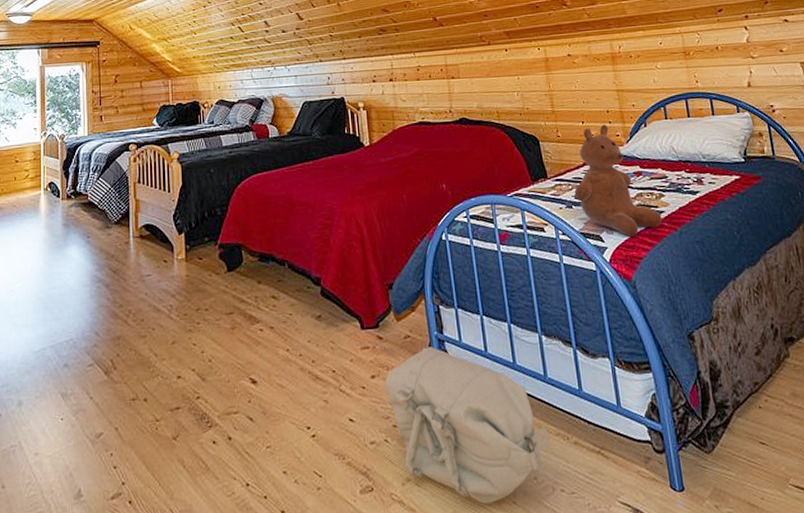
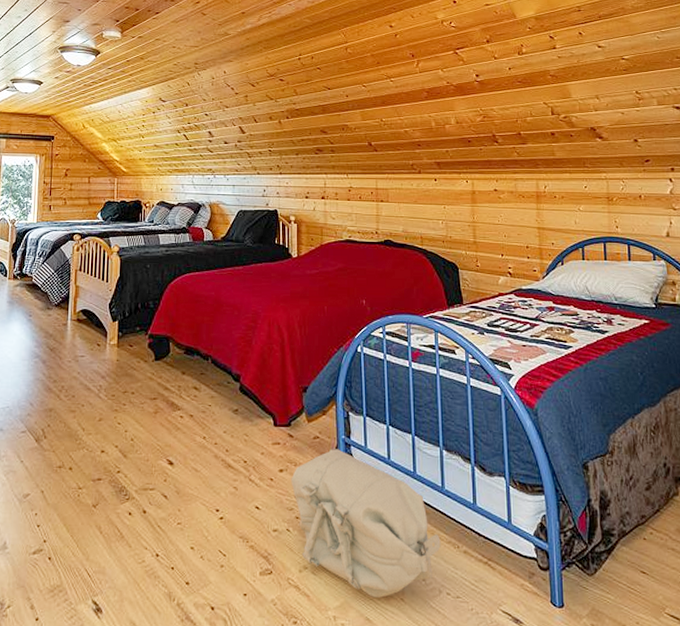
teddy bear: present [574,124,663,237] -> none [487,259,569,367]

